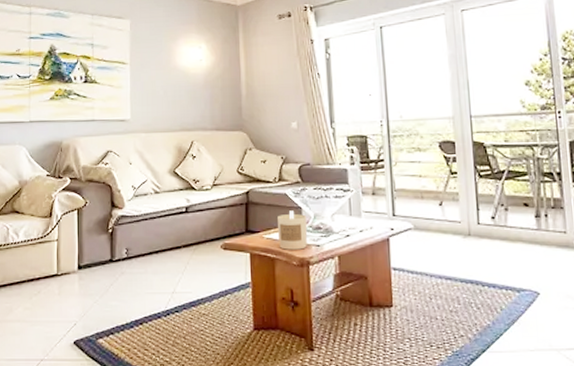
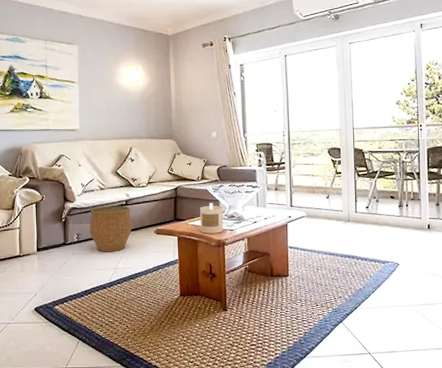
basket: none [141,213,193,272] -> present [89,205,132,252]

